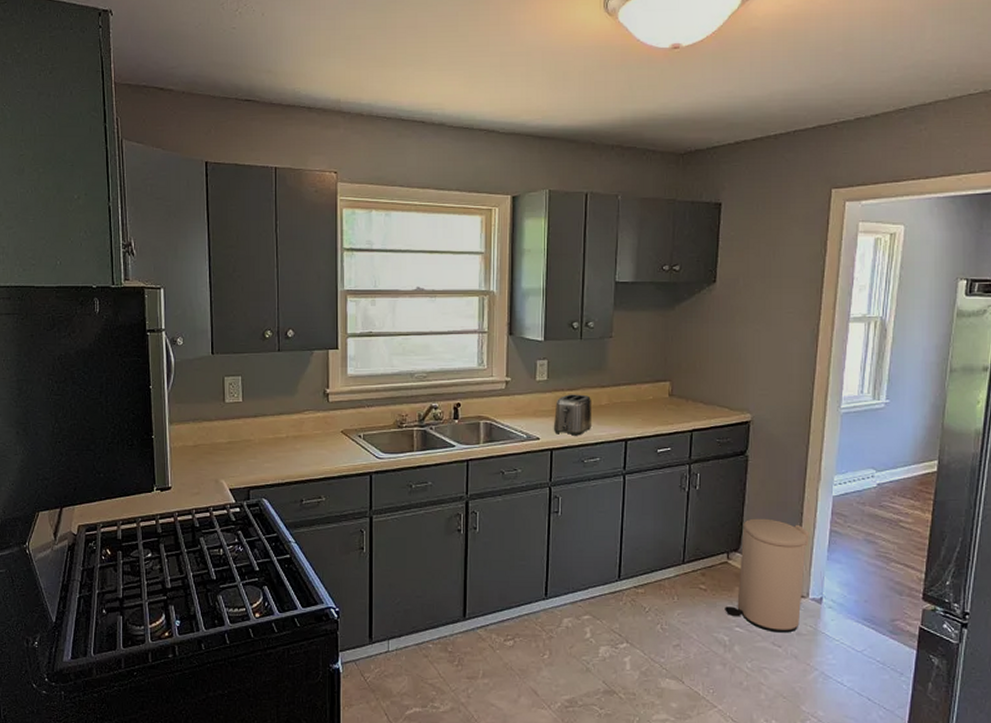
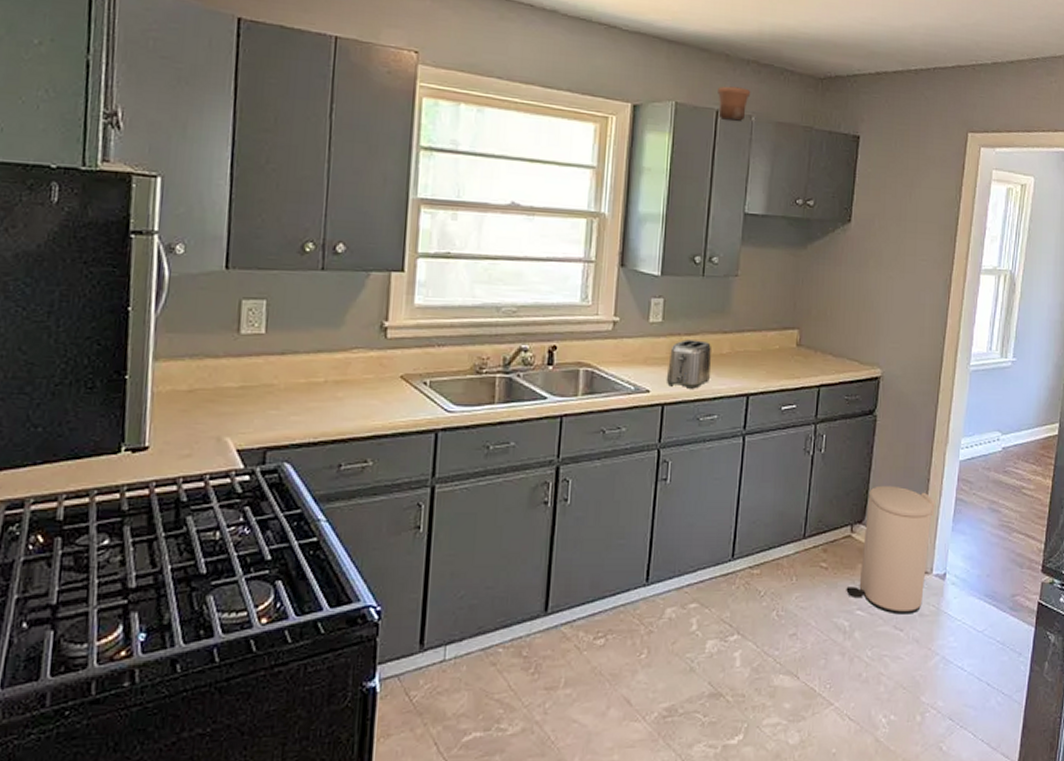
planter: none [586,171,615,202] -> present [718,86,750,122]

